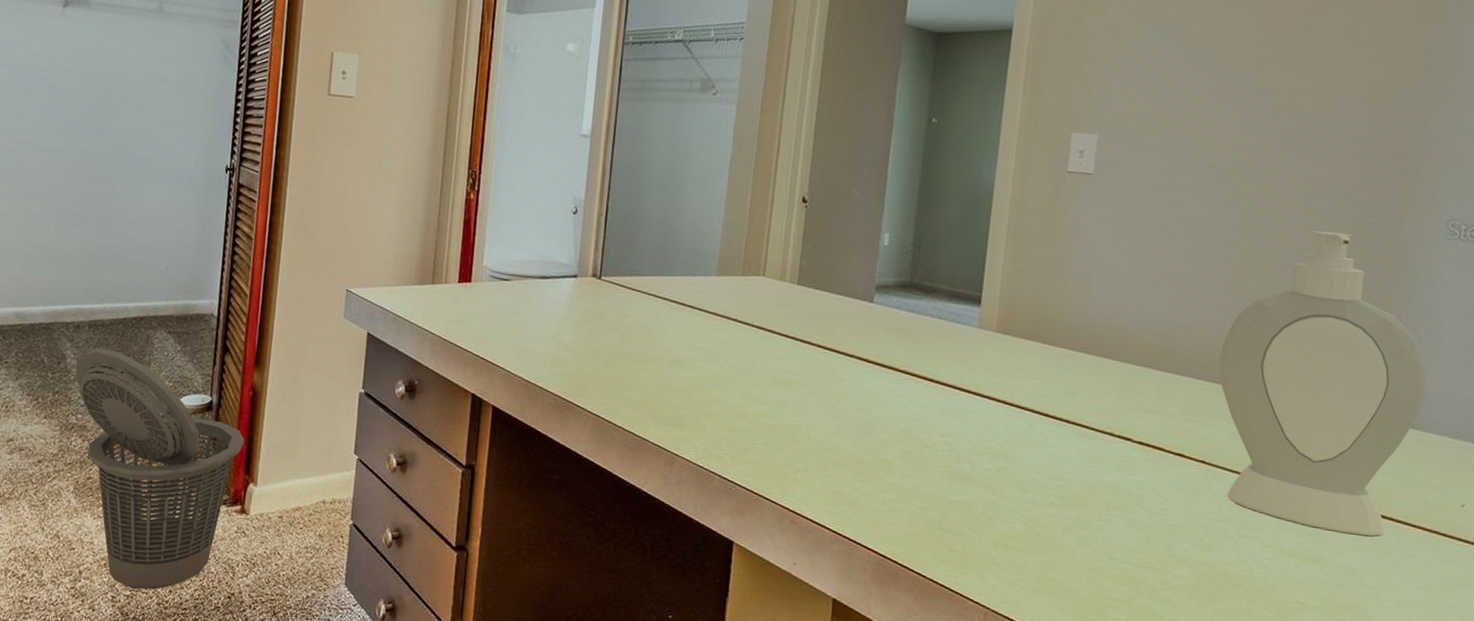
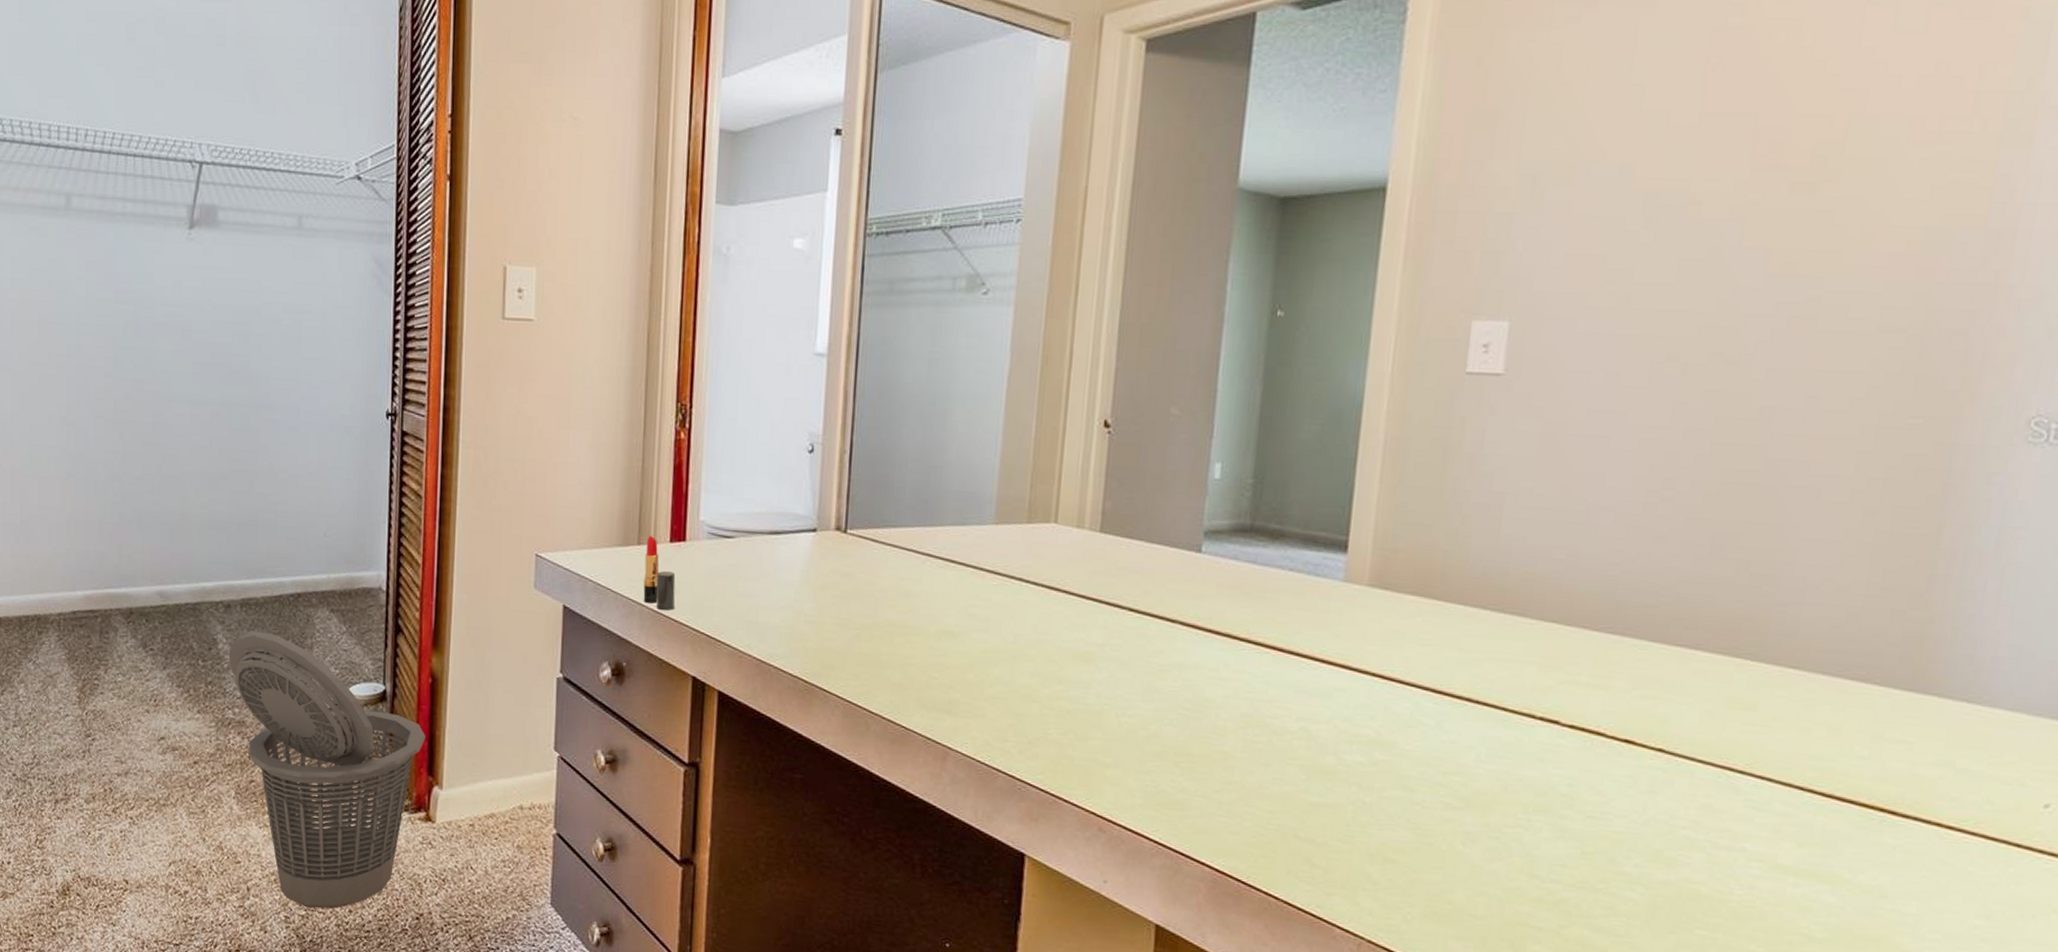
lipstick: none [434,277,462,339] -> present [643,536,676,611]
soap bottle: present [1218,231,1426,537] -> none [1683,438,1993,848]

